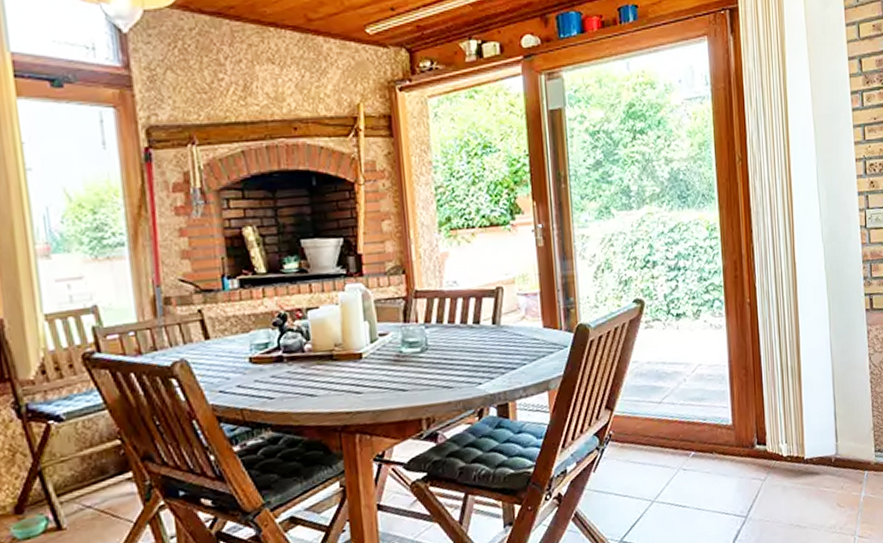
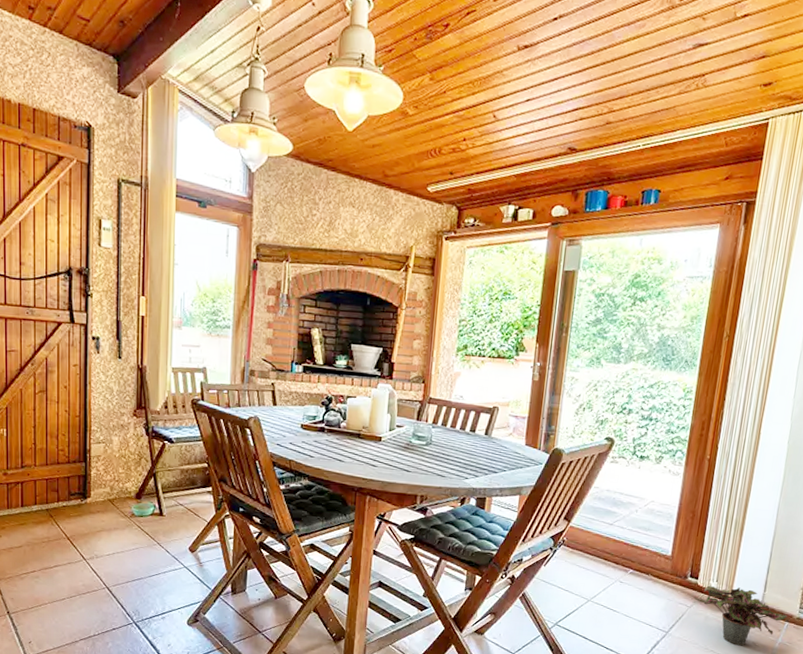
potted plant: none [766,443,865,512] -> present [694,586,787,646]

